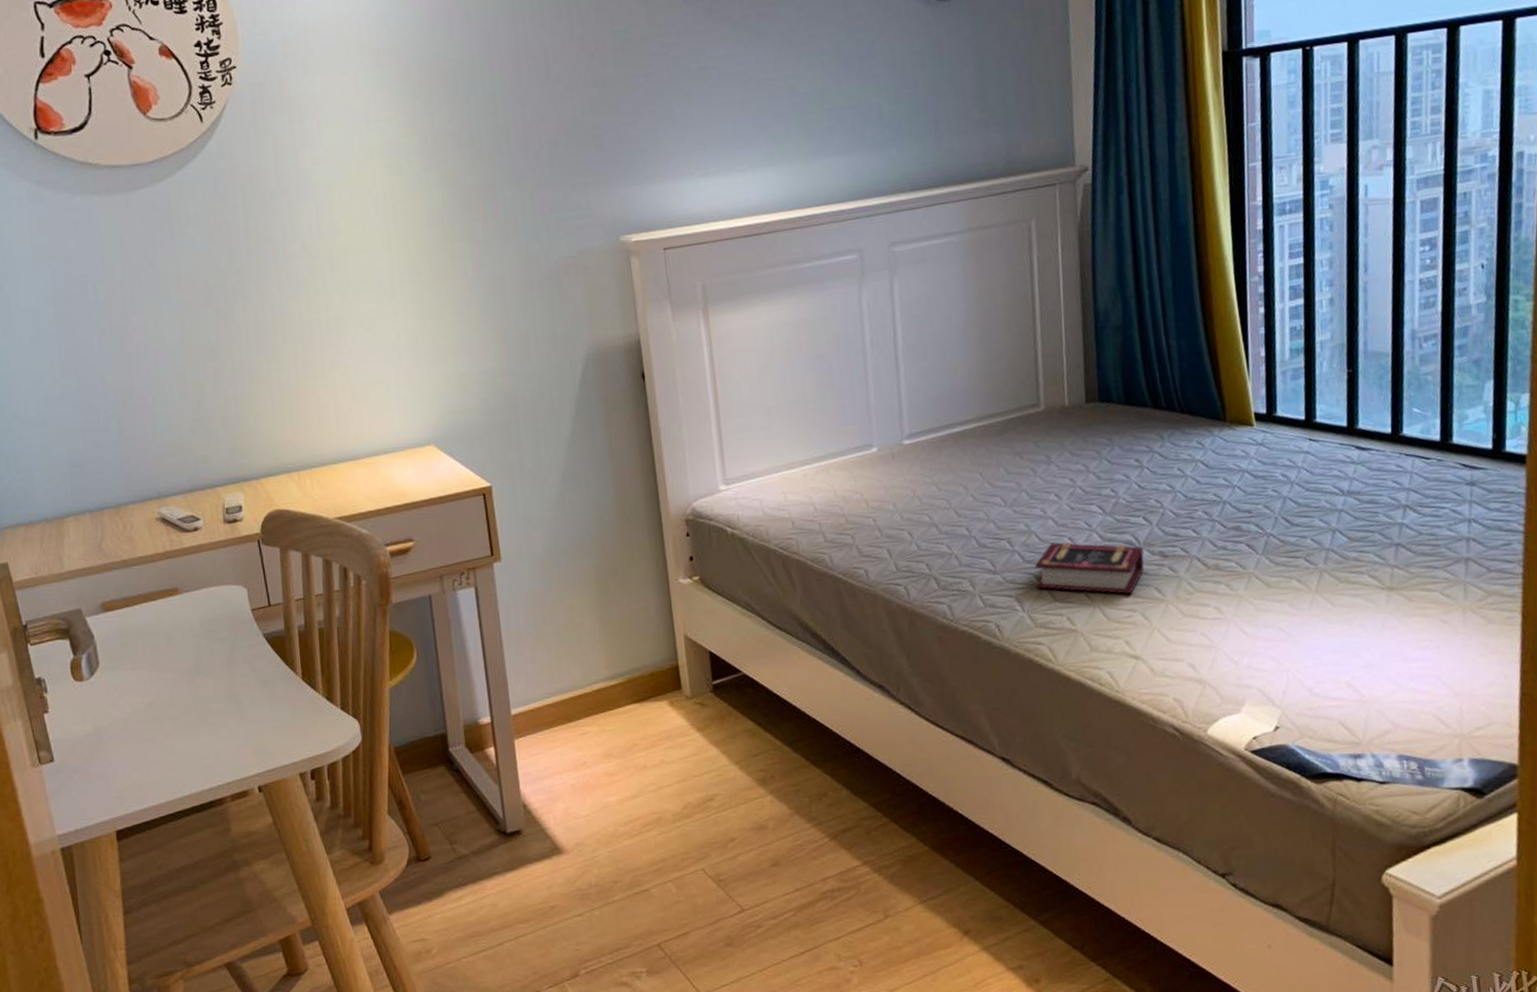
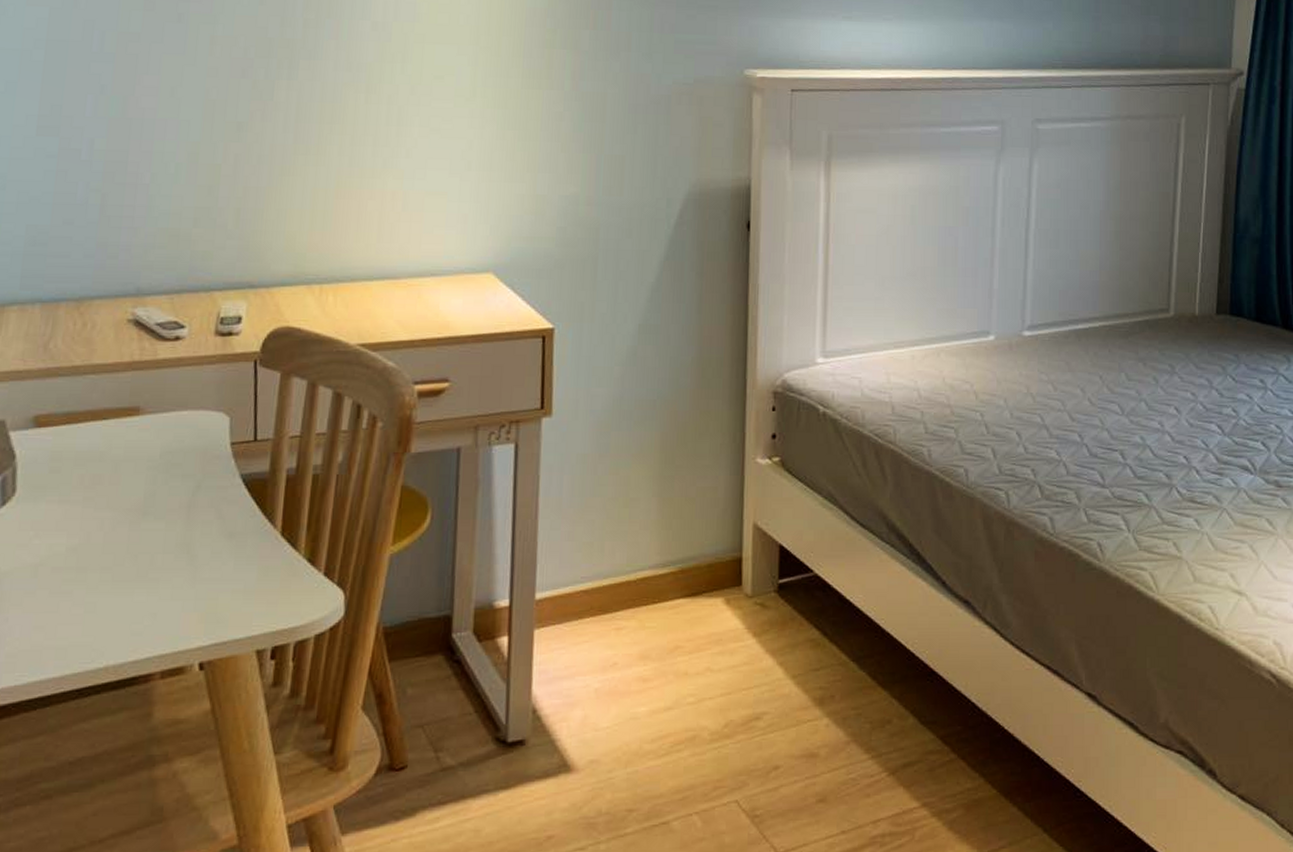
book: present [1034,541,1145,595] -> none [1145,460,1260,524]

